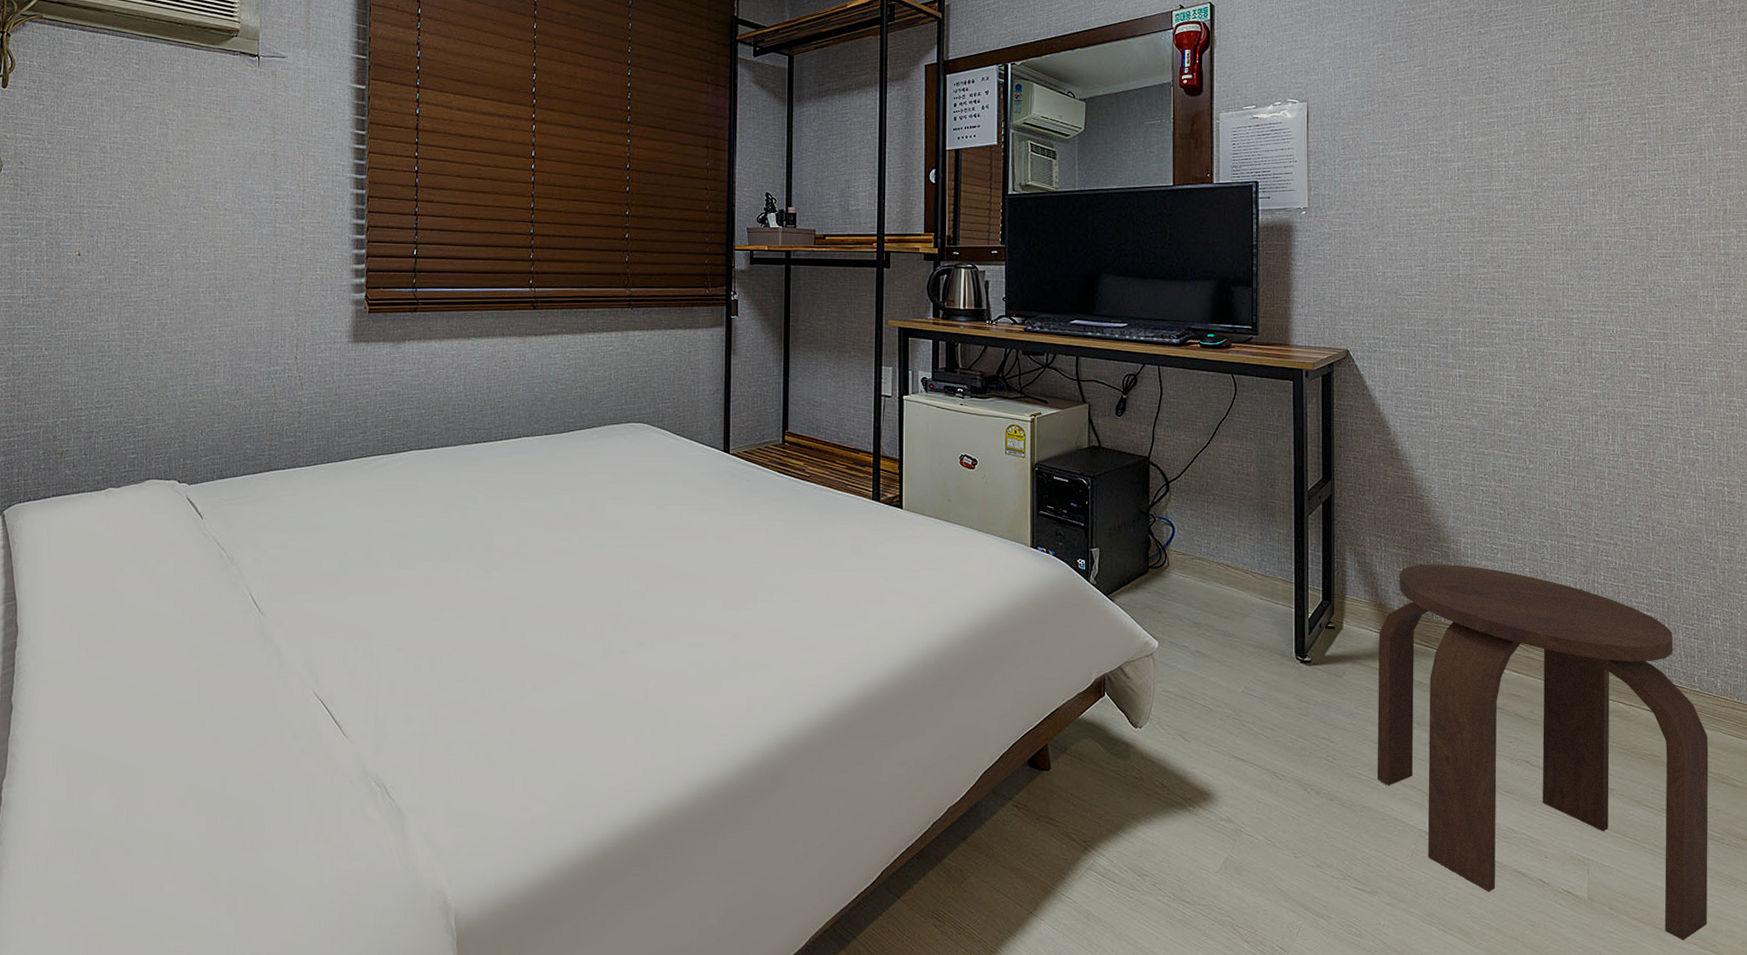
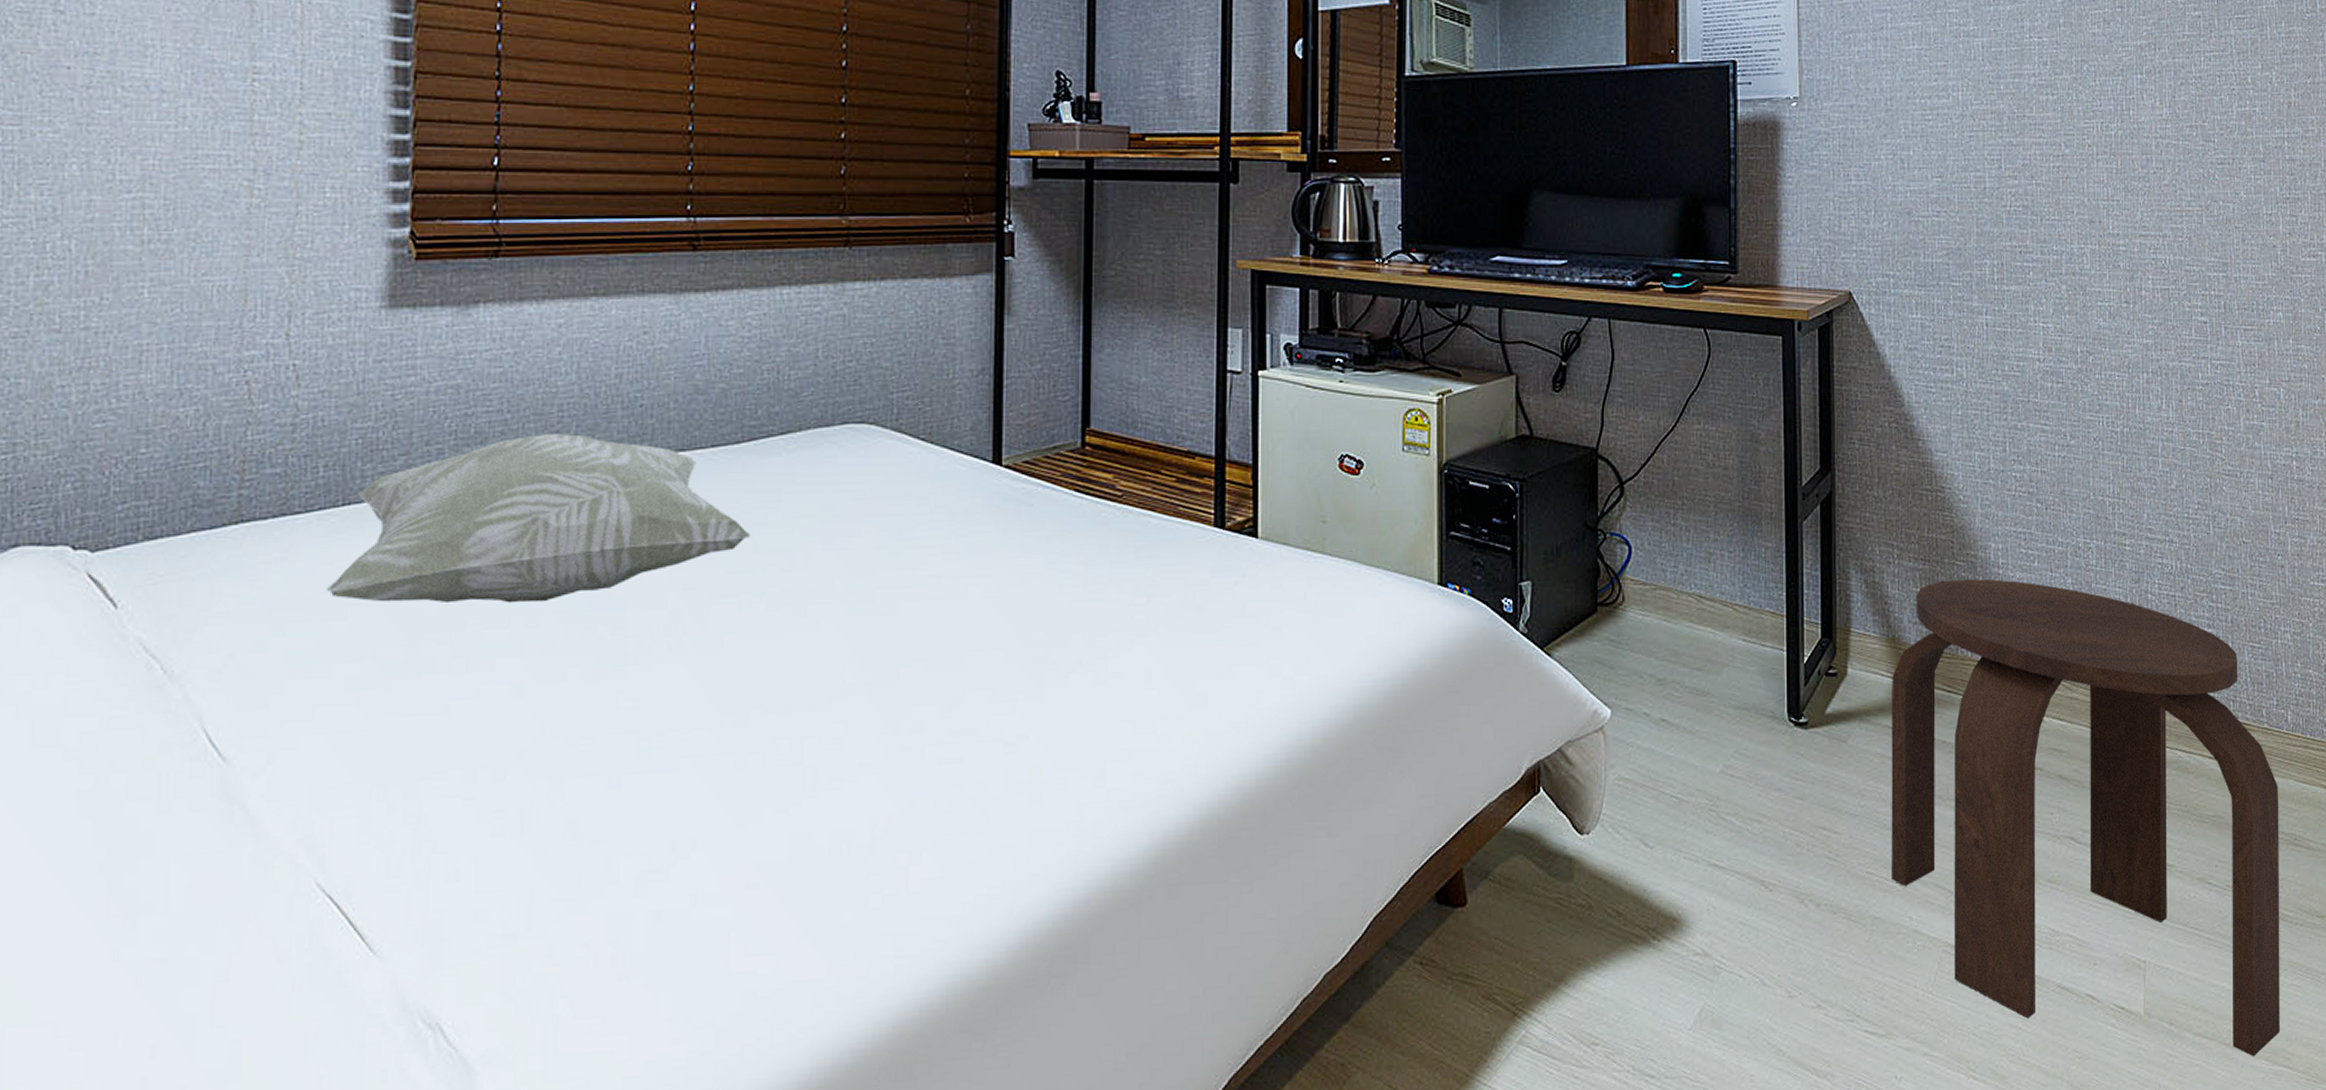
decorative pillow: none [319,422,569,528] -> present [327,432,750,603]

